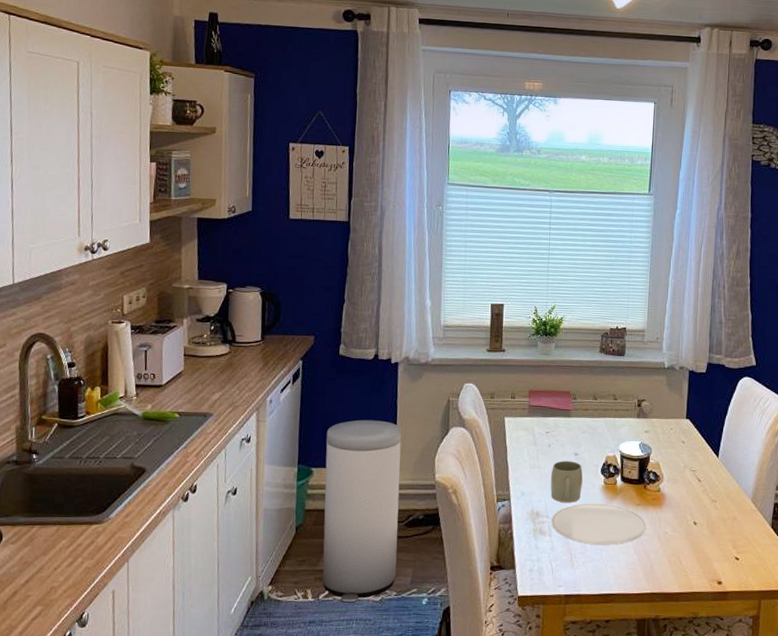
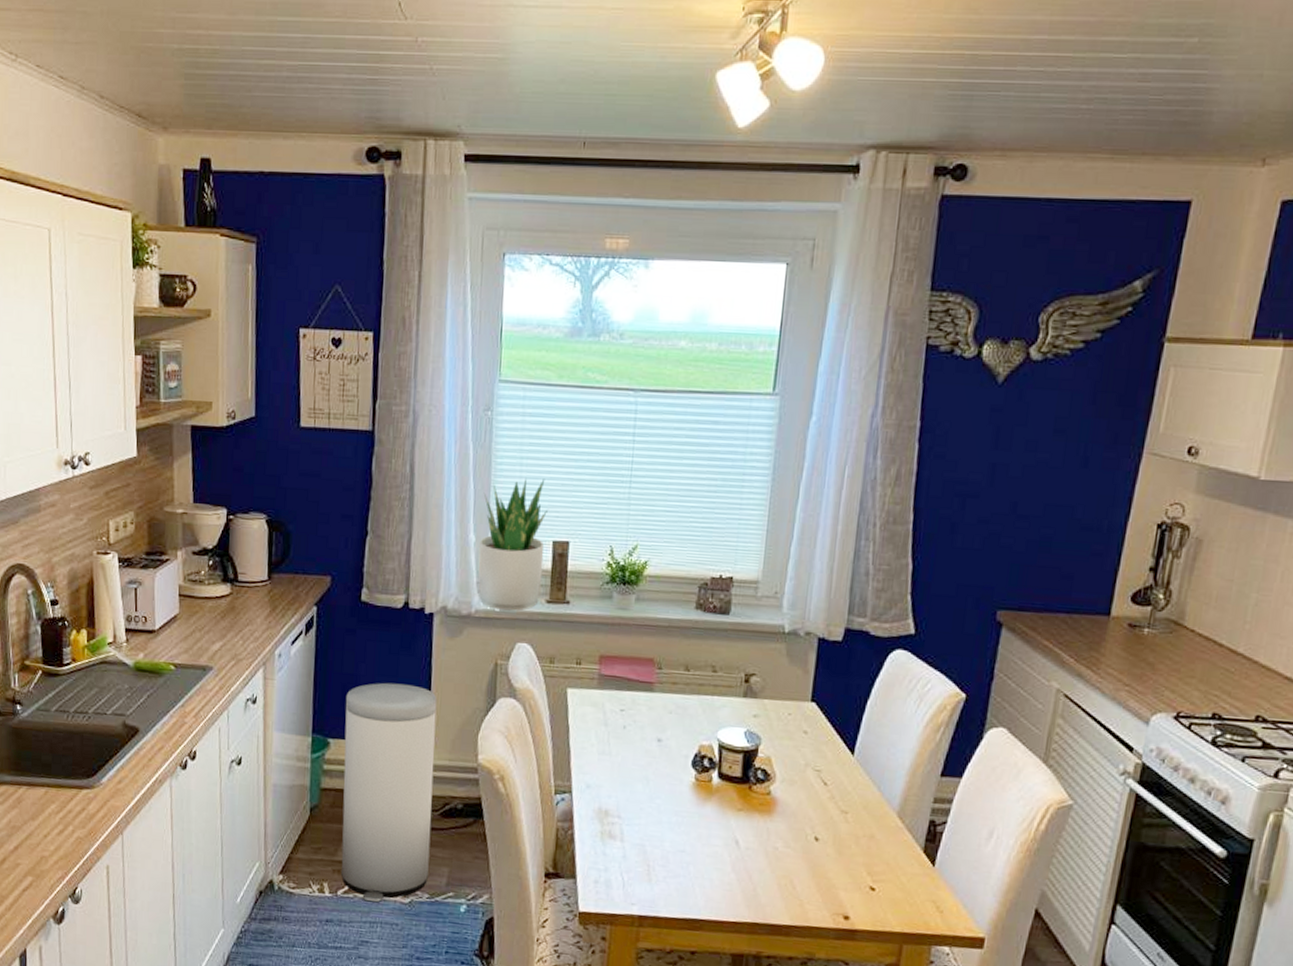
planter: none [433,256,487,359] -> present [478,477,548,611]
mug: present [550,461,583,502] -> none [623,747,668,801]
plate: present [551,503,647,545] -> none [624,803,751,859]

